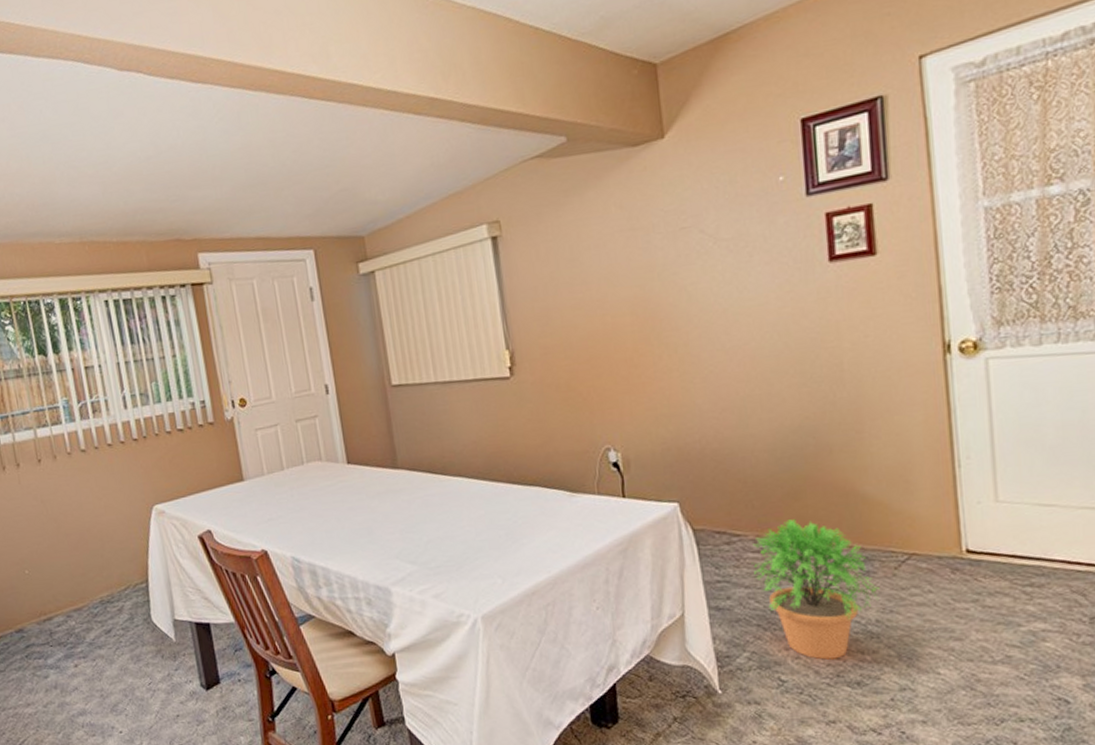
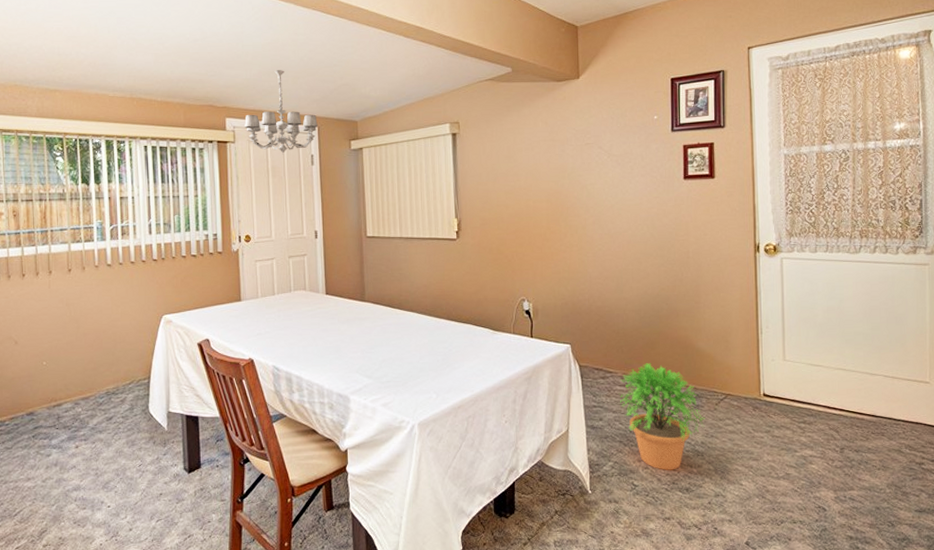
chandelier: none [221,181,314,292] -> present [245,70,318,155]

